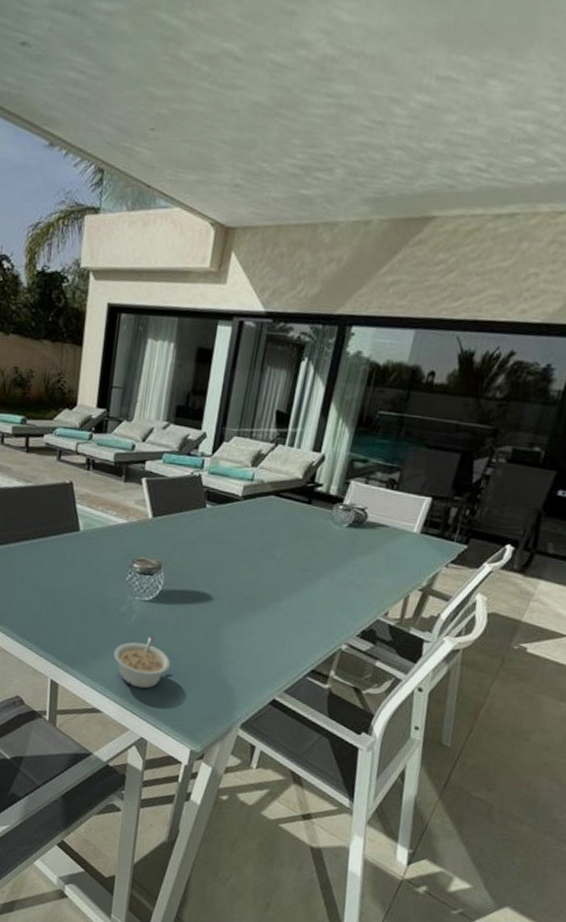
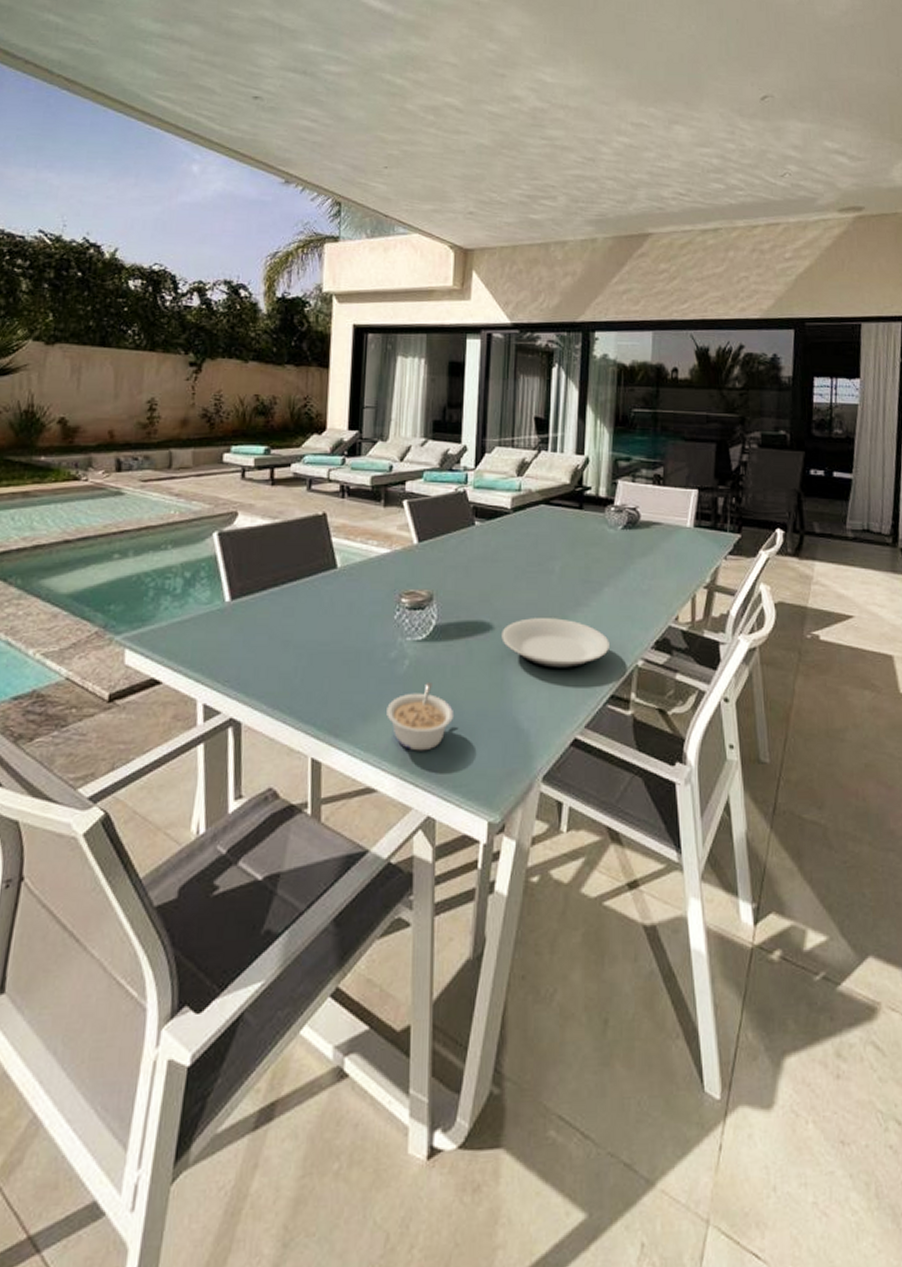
plate: none [219,595,318,644] -> present [501,618,609,670]

